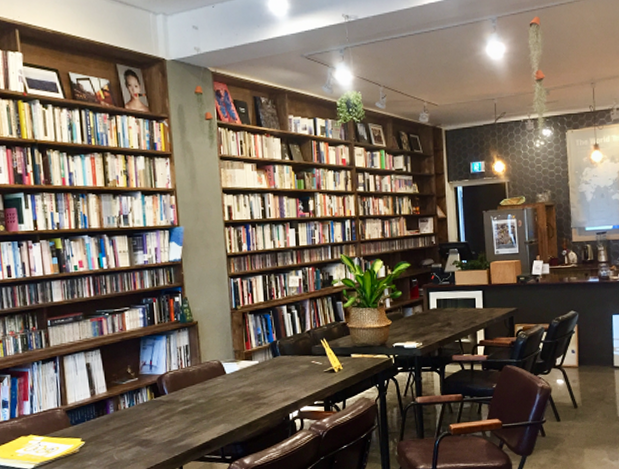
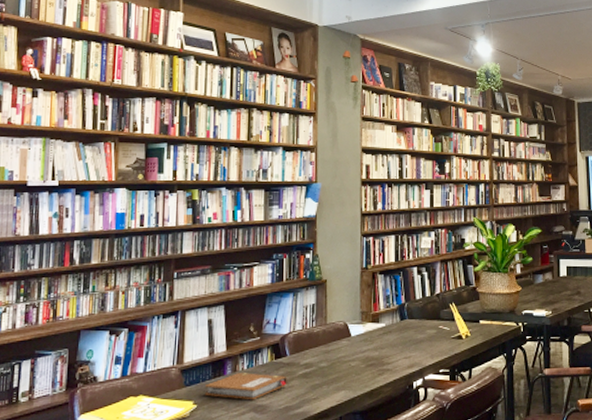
notebook: none [91,411,168,436] -> present [205,373,287,400]

